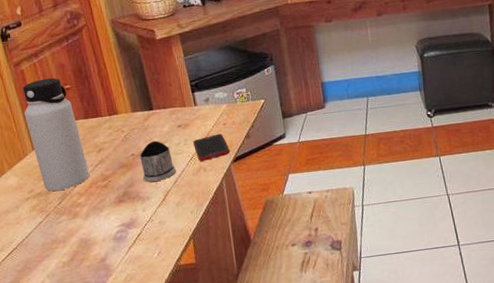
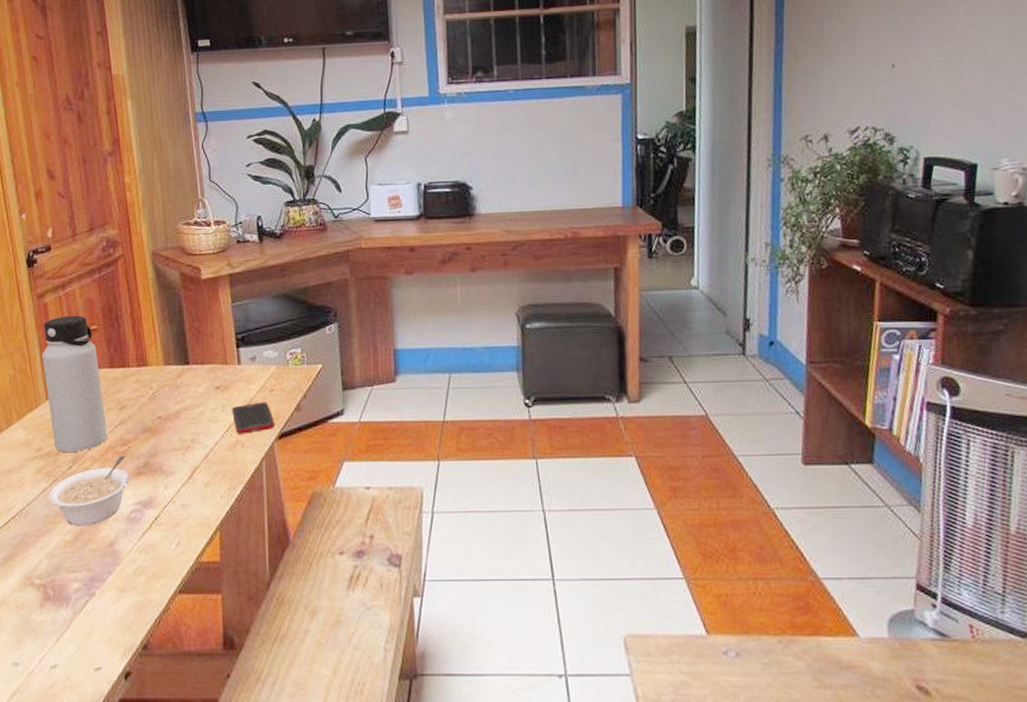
legume: none [44,188,113,250] -> present [49,456,129,527]
tea glass holder: present [140,140,176,182] -> none [168,403,208,453]

